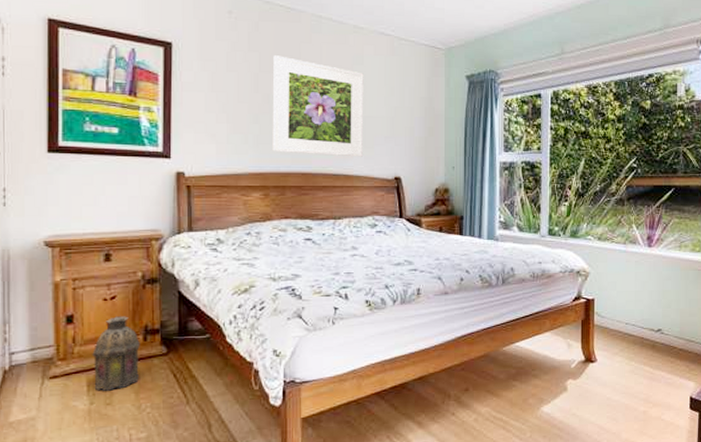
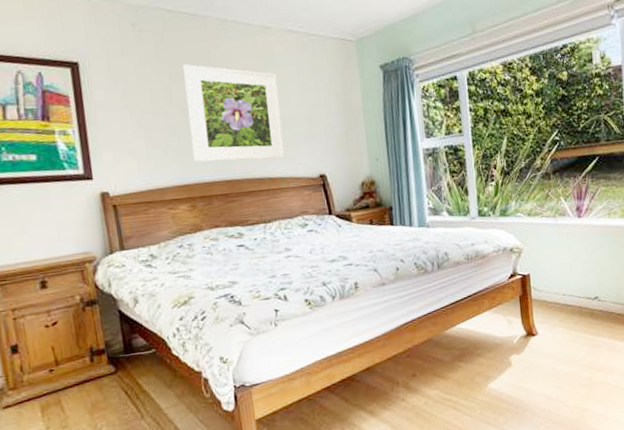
lantern: present [92,316,140,391] -> none [41,340,91,416]

